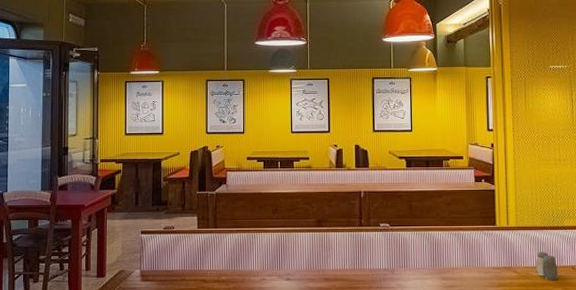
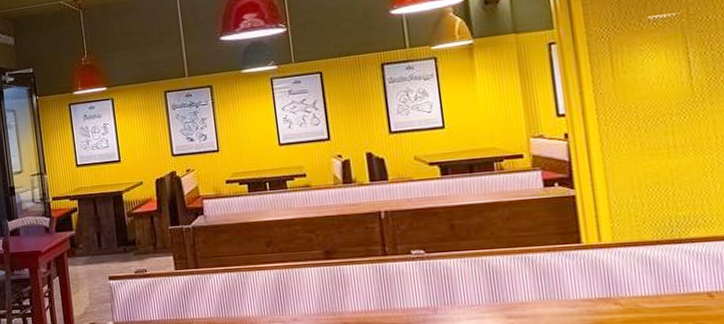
salt and pepper shaker: present [536,251,559,281] -> none [648,274,686,314]

